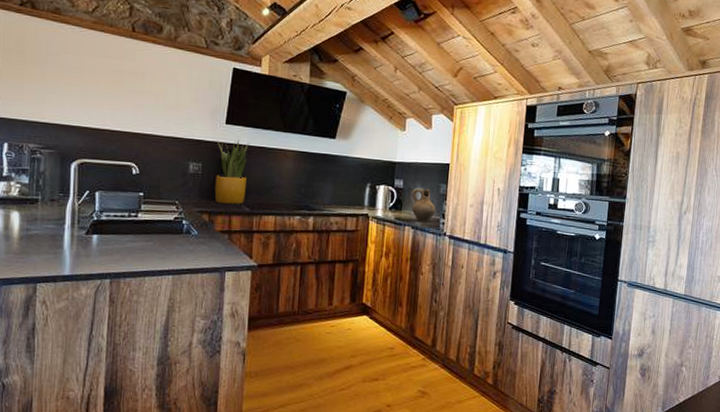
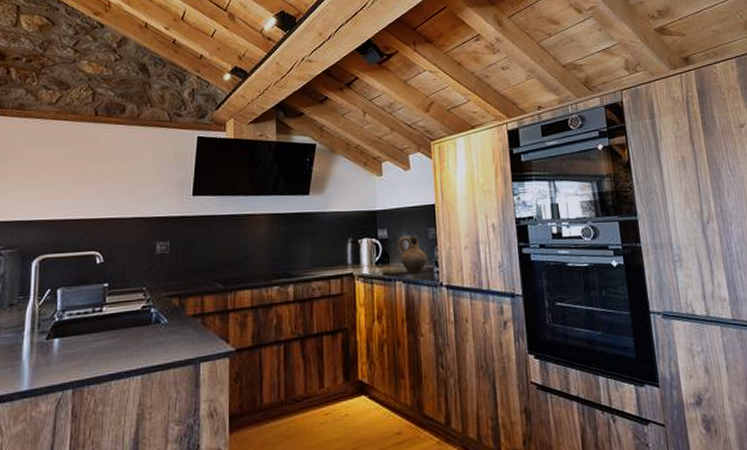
planter: present [214,139,250,205] -> none [184,210,219,283]

